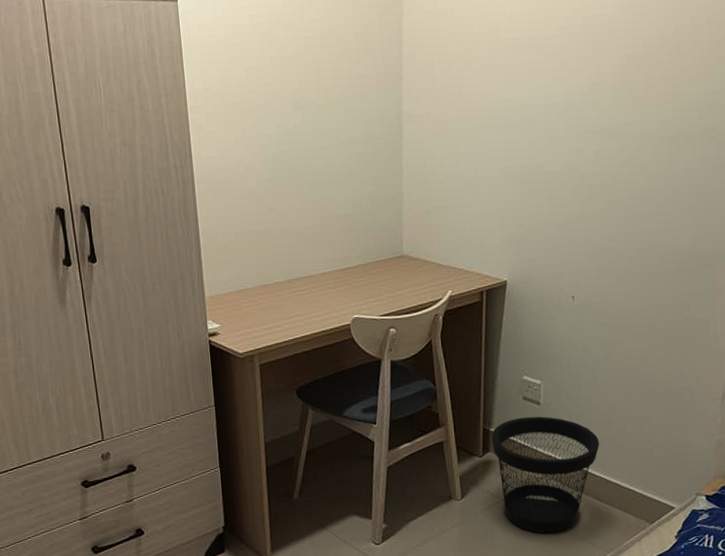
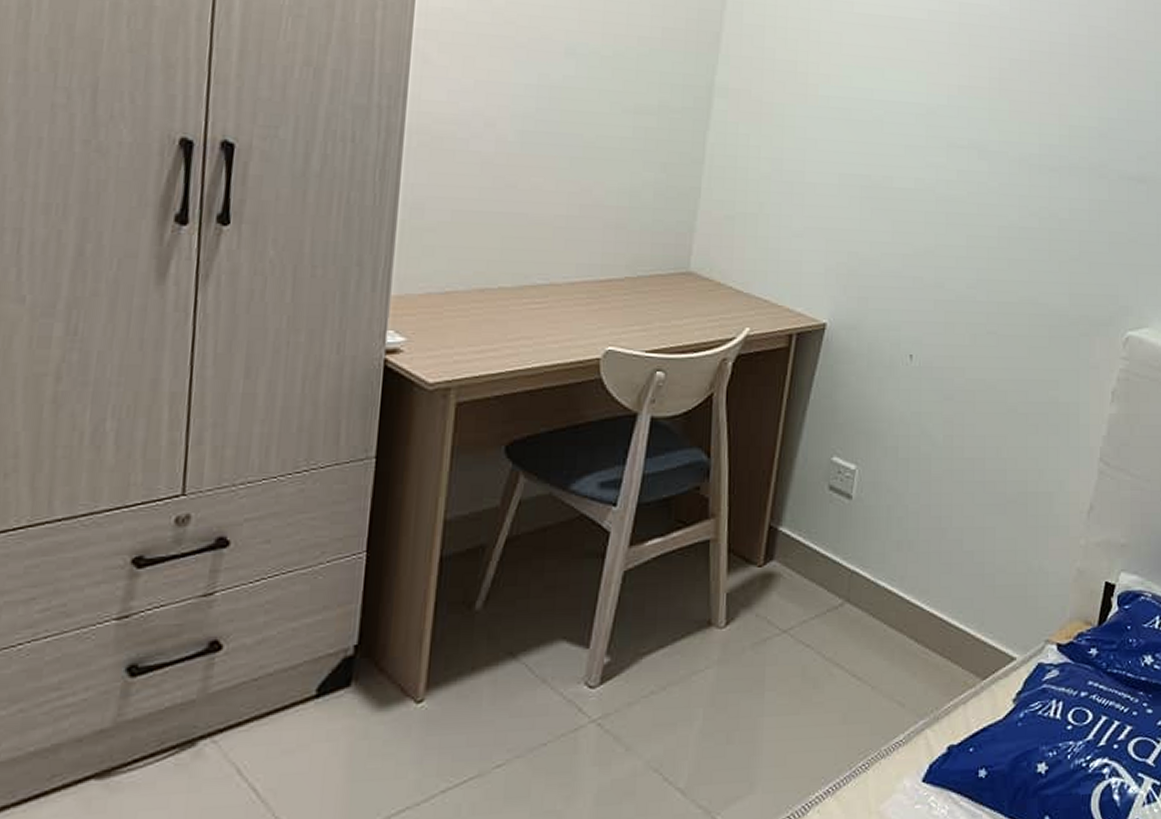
wastebasket: present [491,416,600,533] -> none [778,514,926,685]

